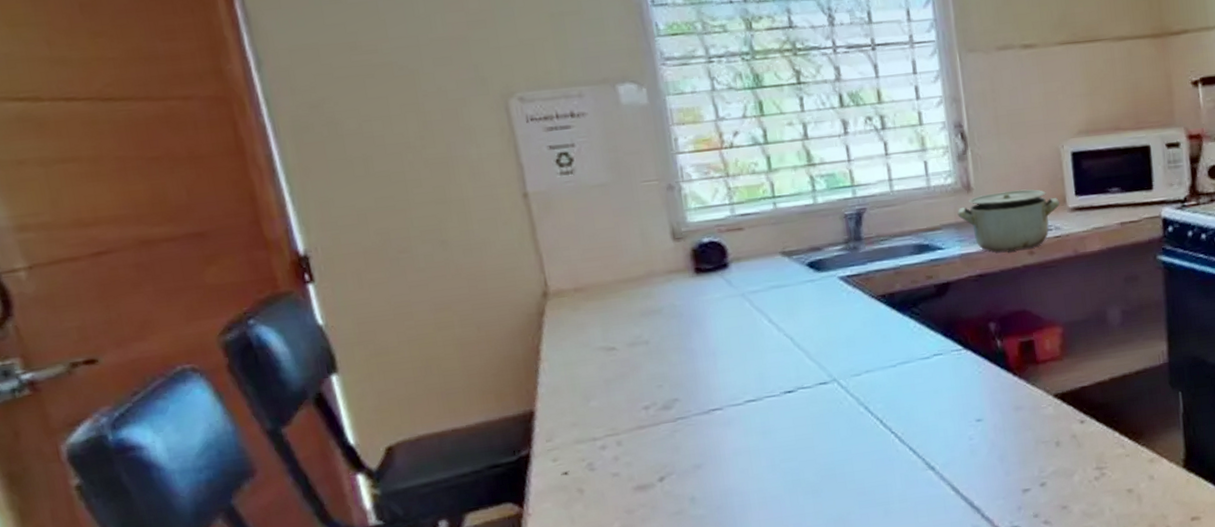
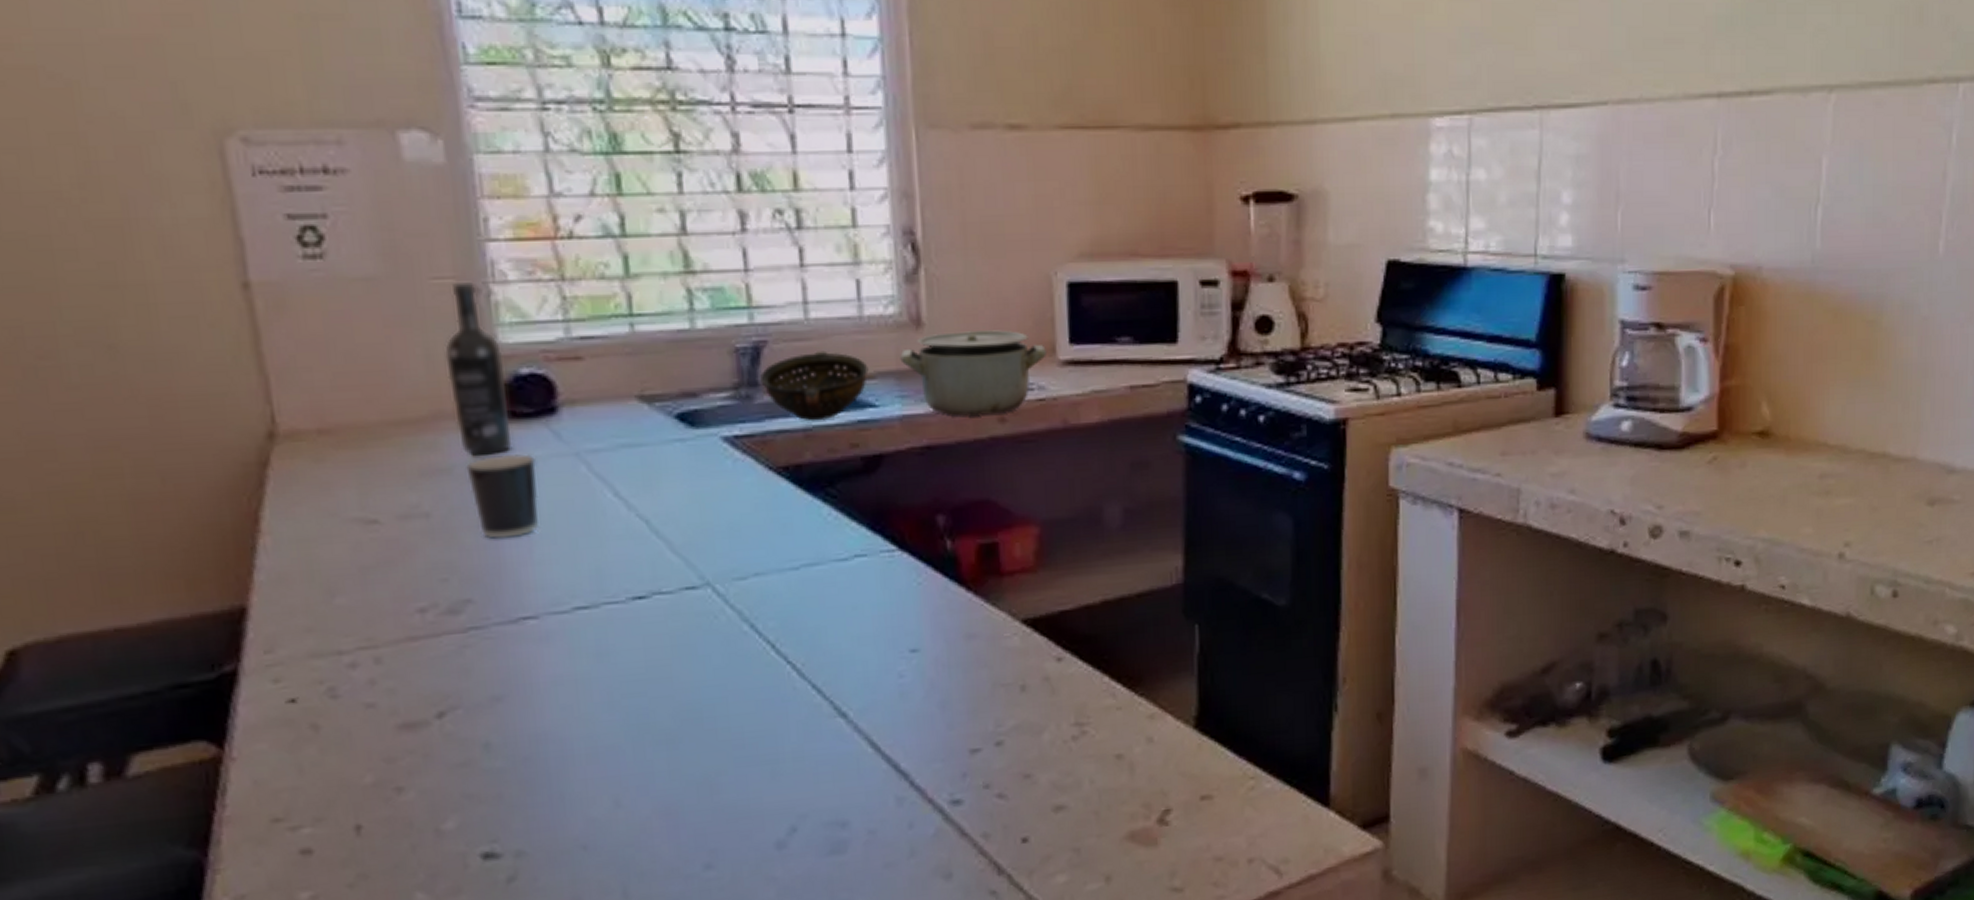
wine bottle: none [653,182,700,300] -> present [444,281,513,457]
mug: none [670,297,720,356] -> present [466,454,539,538]
colander: none [862,212,936,262] -> present [759,351,869,421]

